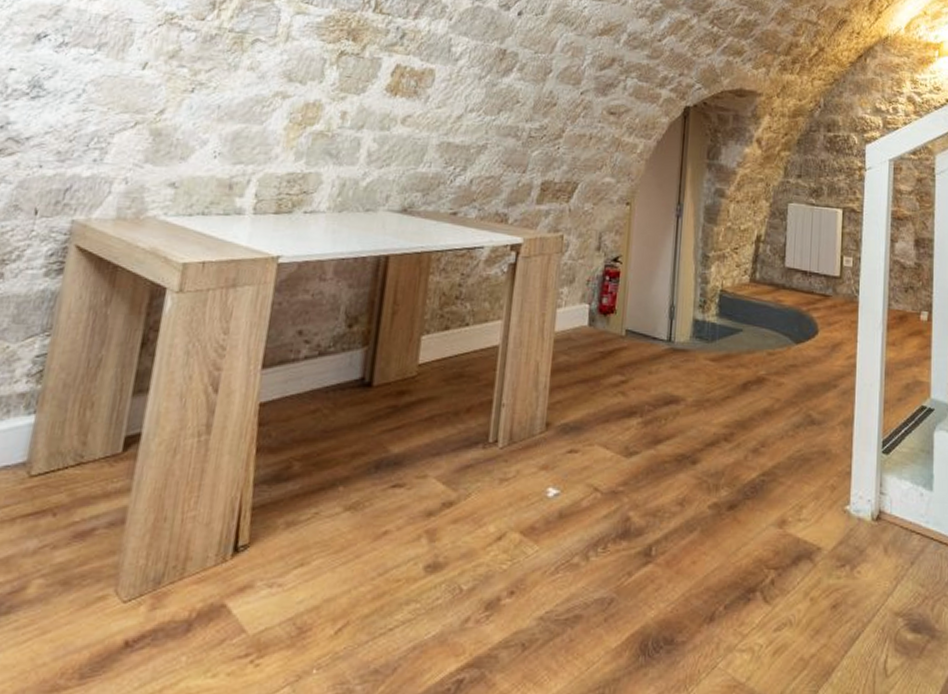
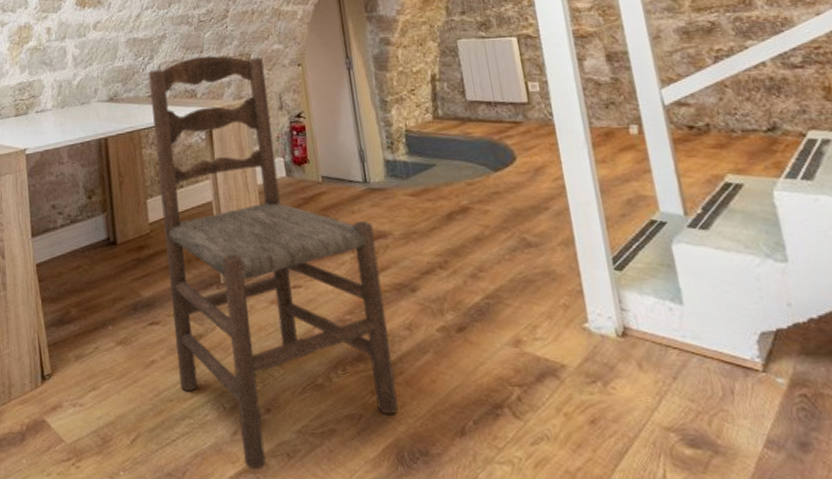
dining chair: none [413,176,667,664] -> present [148,56,398,470]

